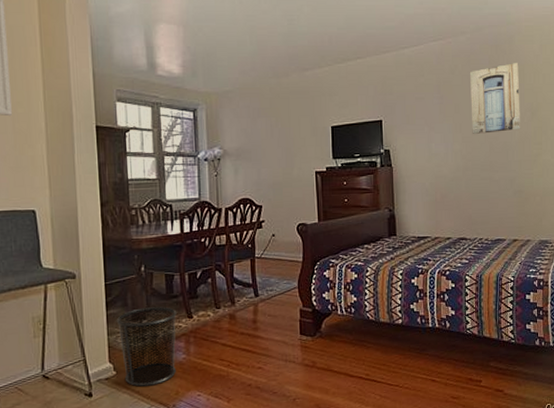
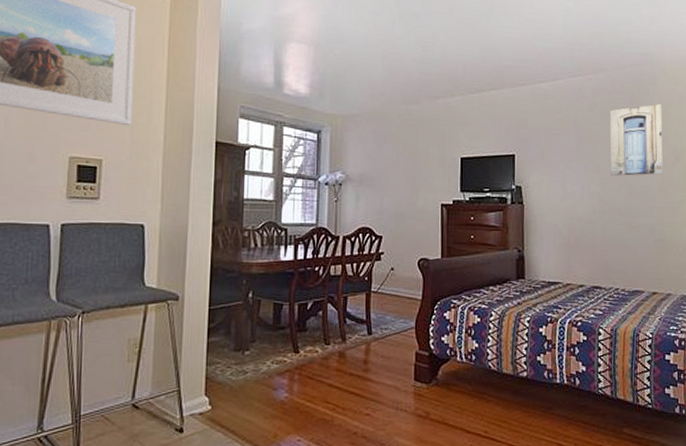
waste bin: present [116,306,177,387] -> none [217,338,283,425]

